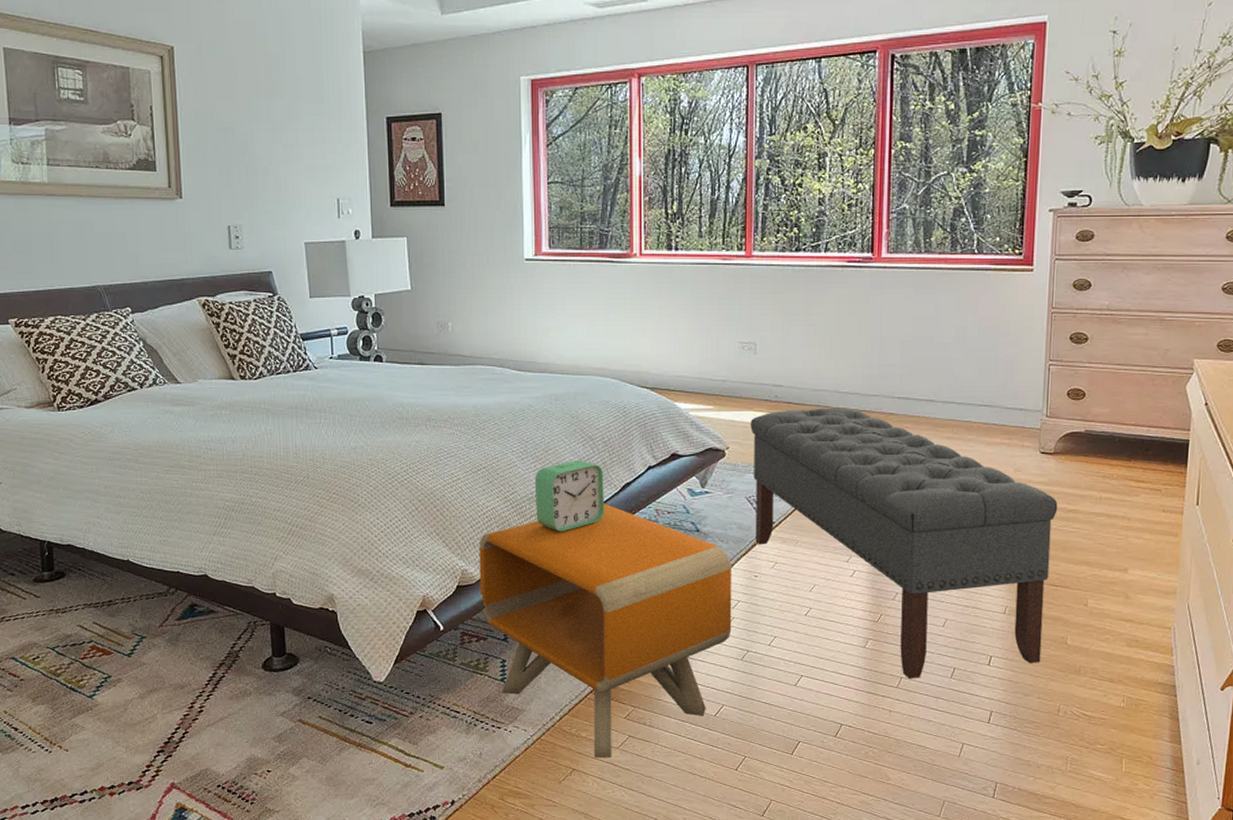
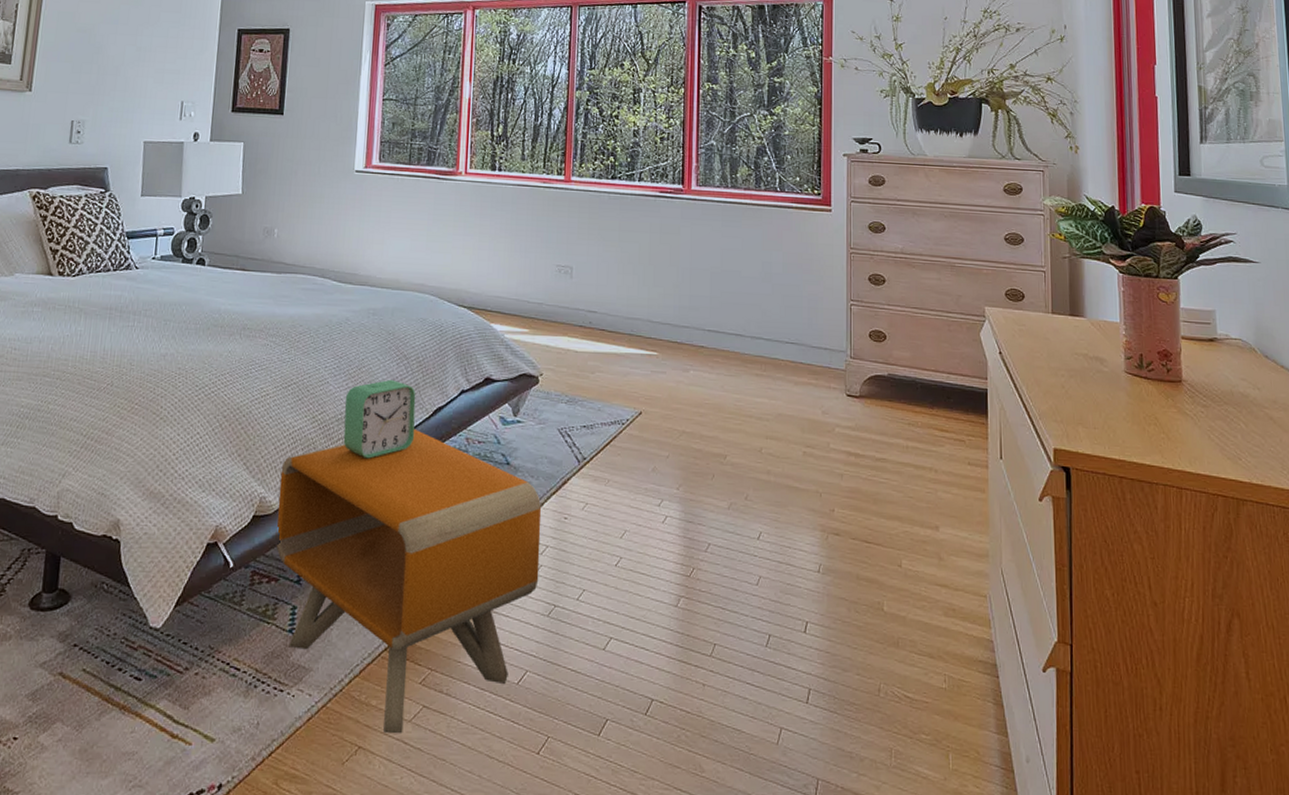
bench: present [750,407,1058,680] -> none [564,337,866,647]

